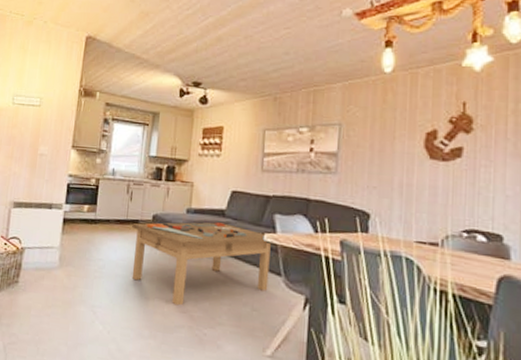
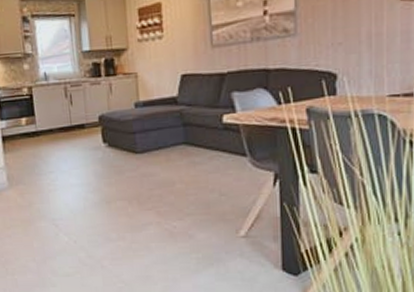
coffee table: present [132,222,274,306] -> none [78,111,235,204]

